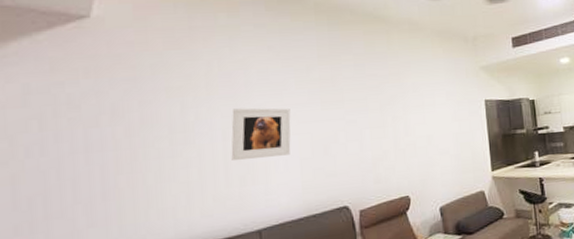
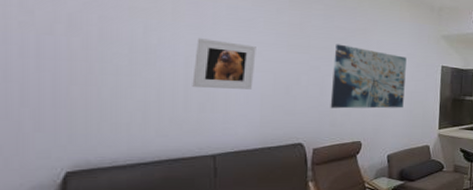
wall art: none [369,93,450,164] -> present [330,44,407,109]

